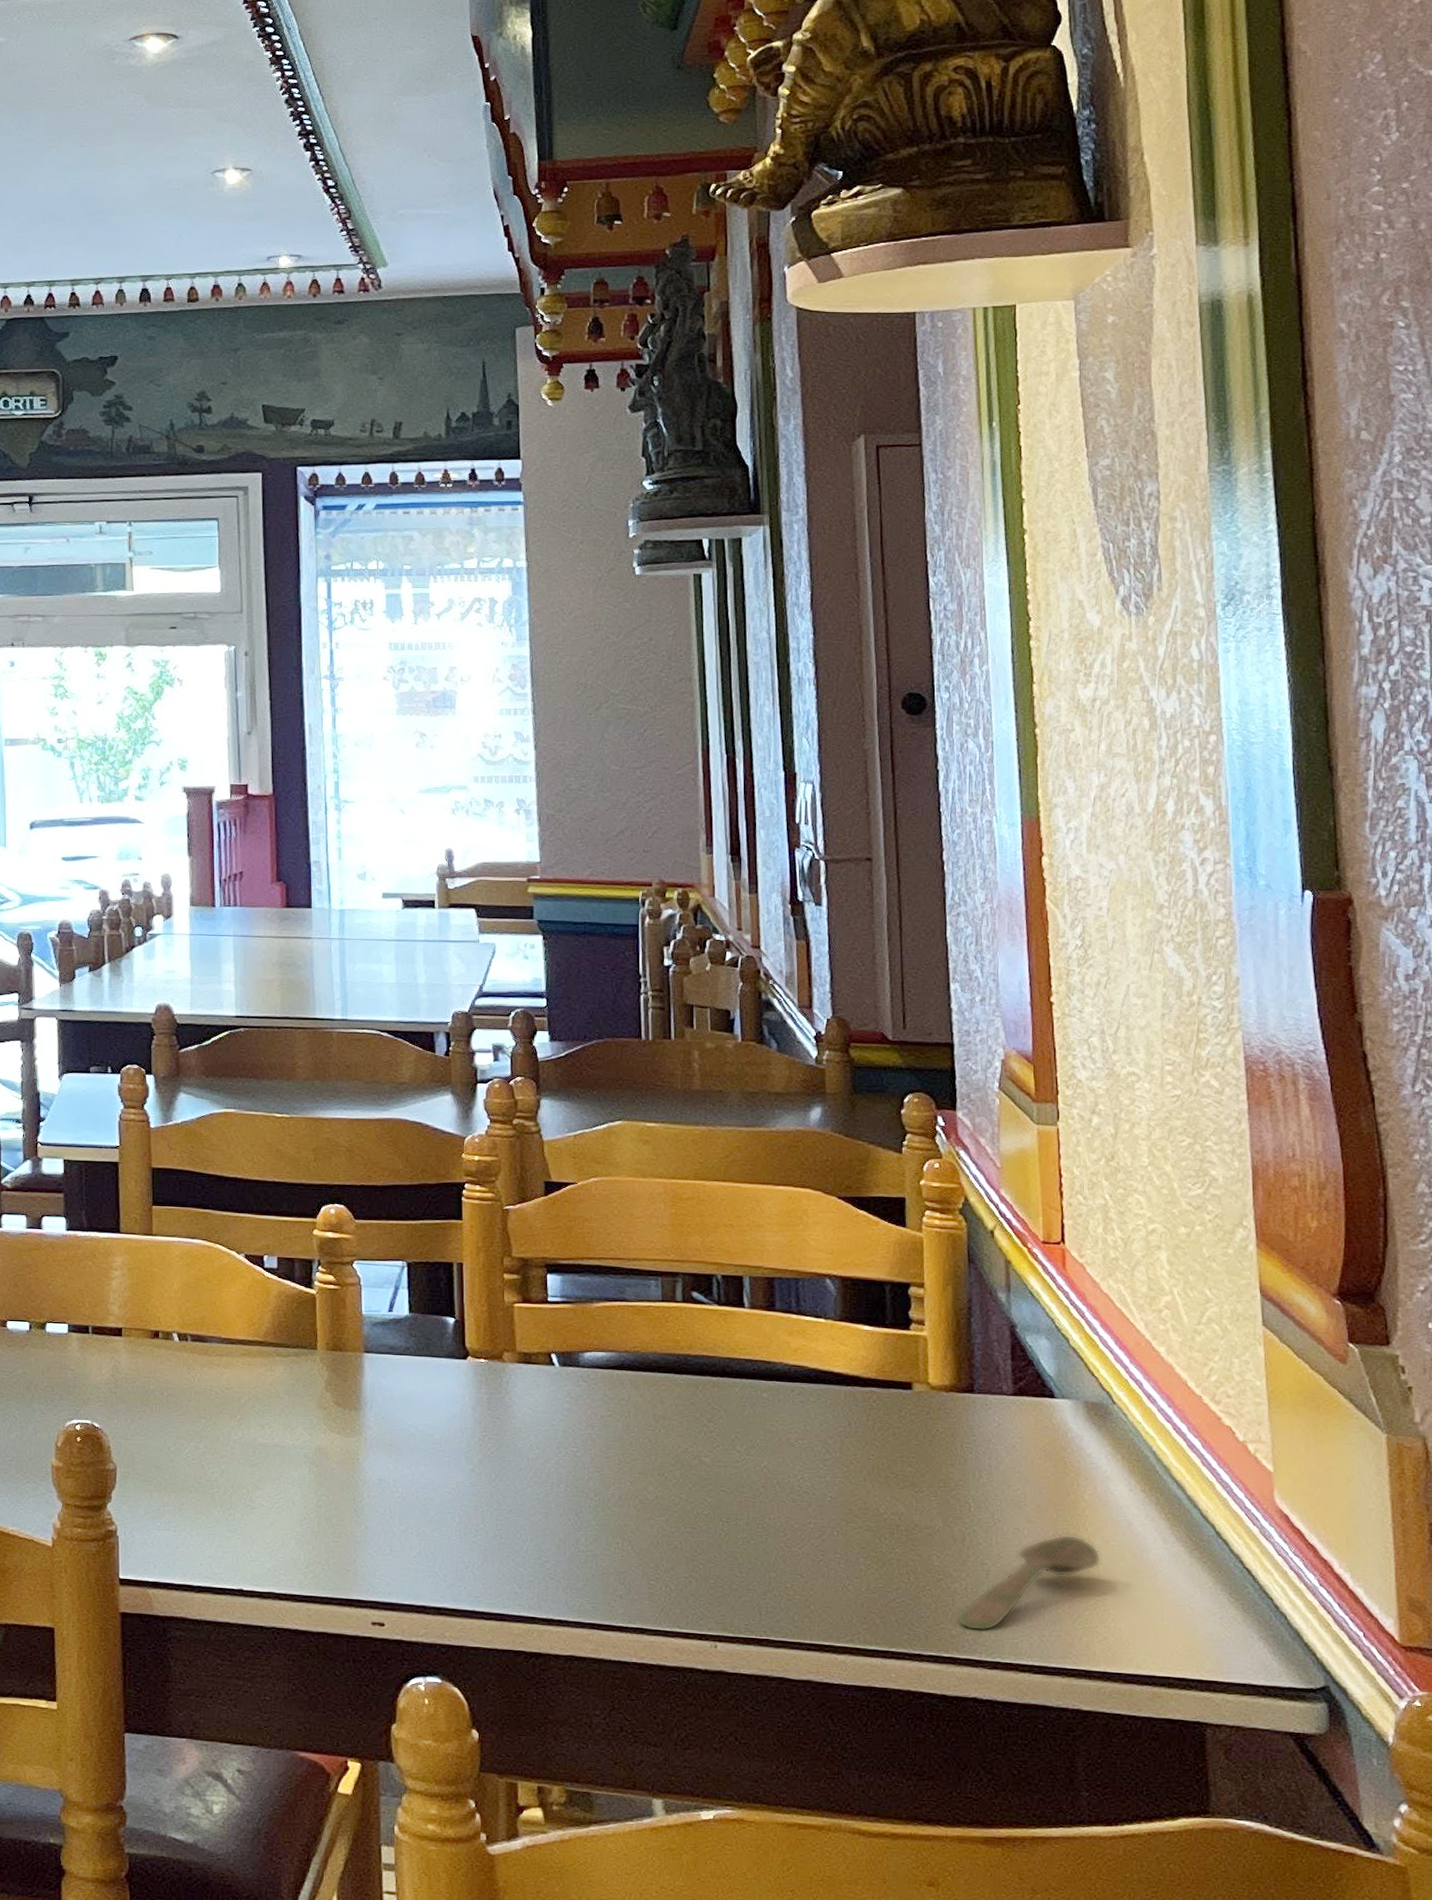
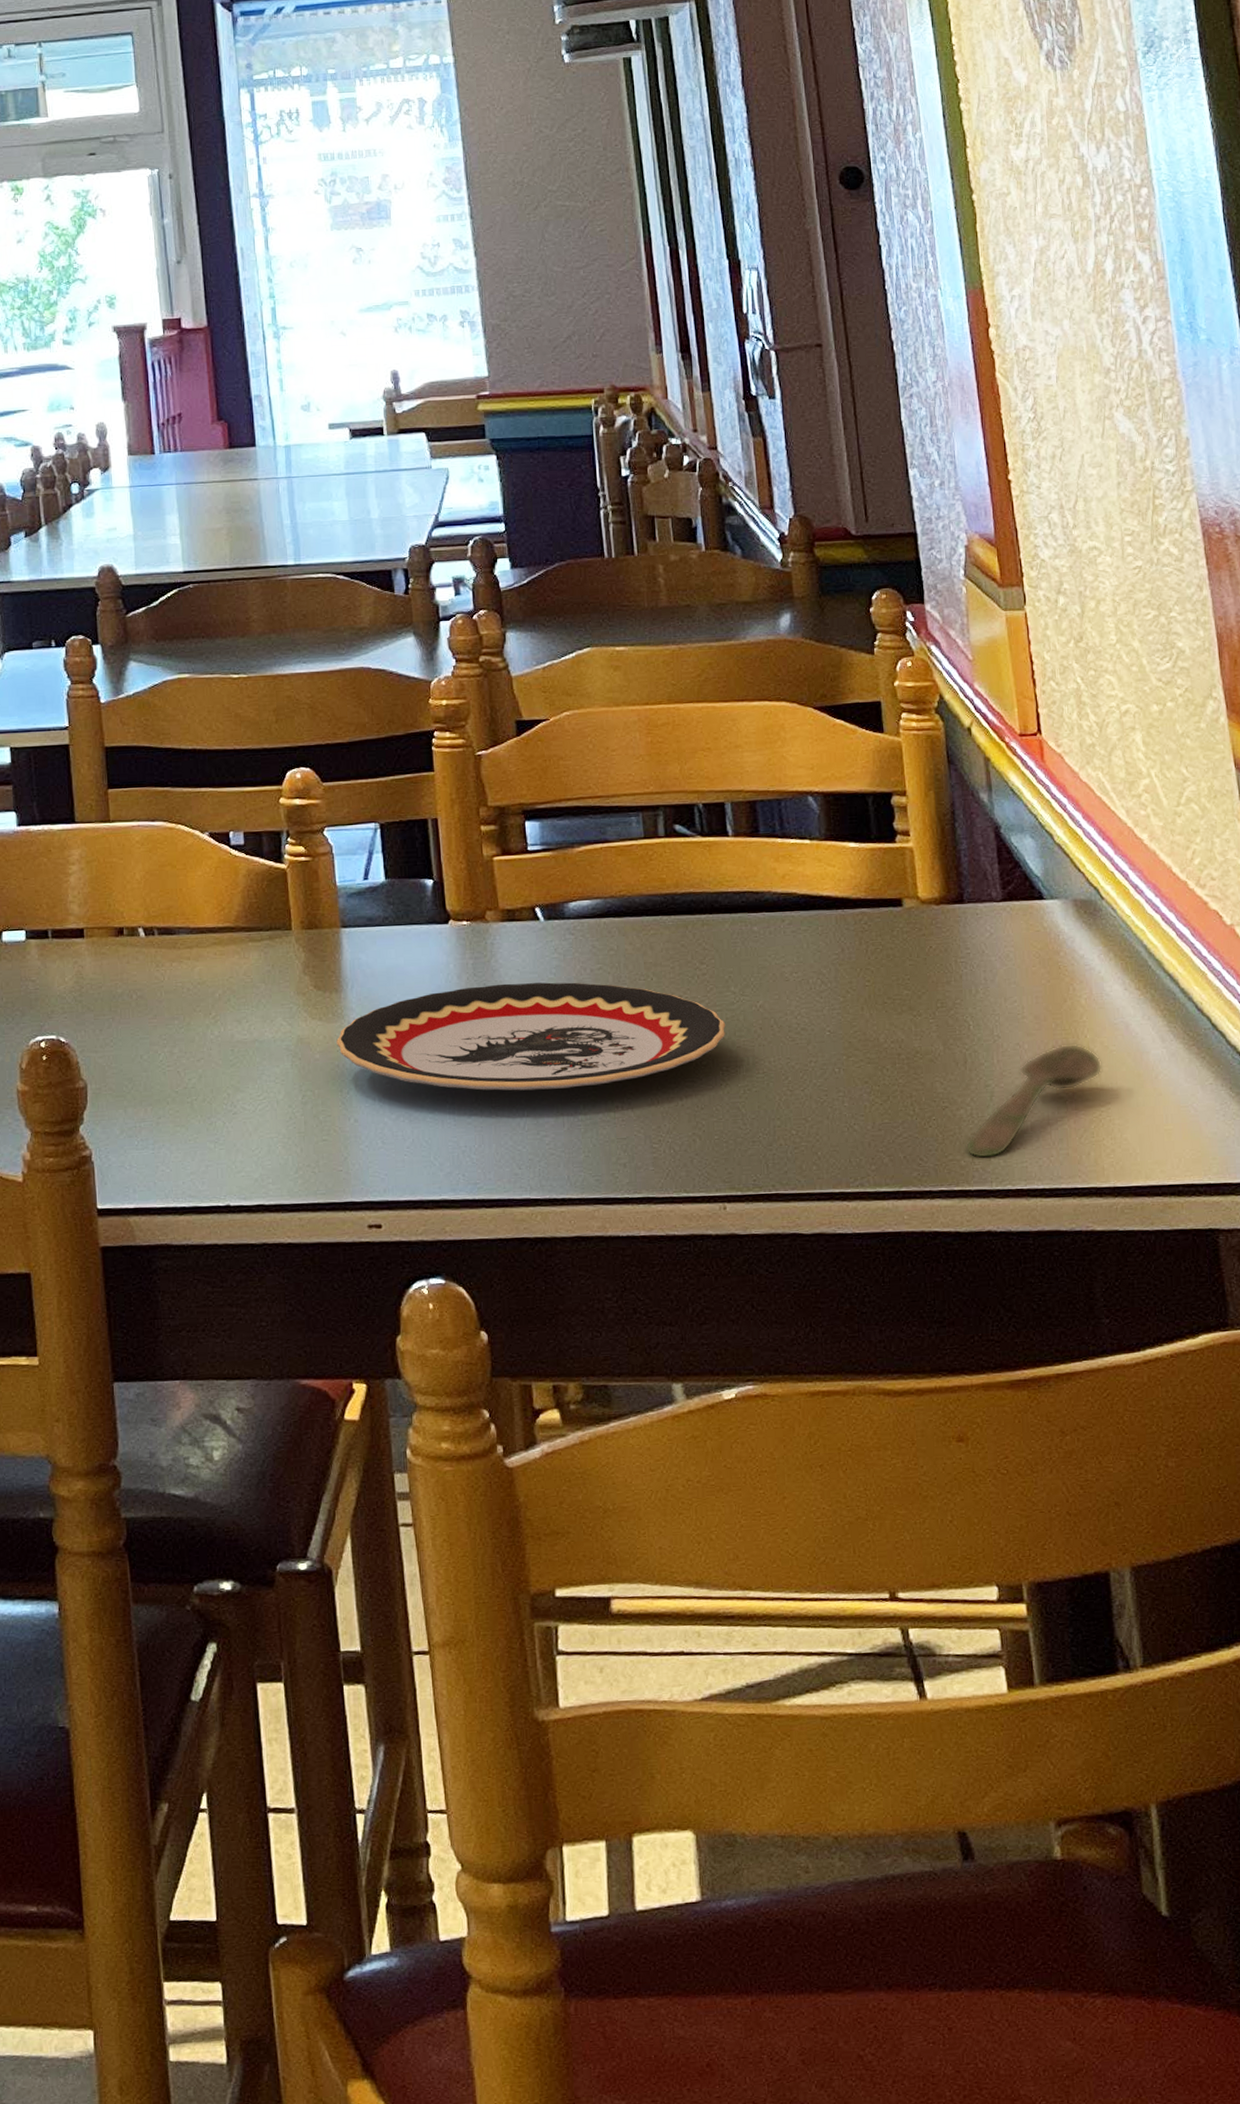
plate: none [353,1419,729,1521] -> present [336,982,726,1091]

